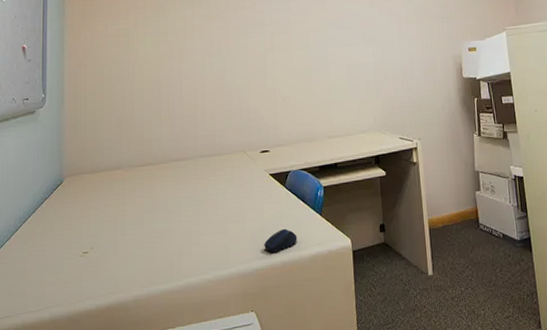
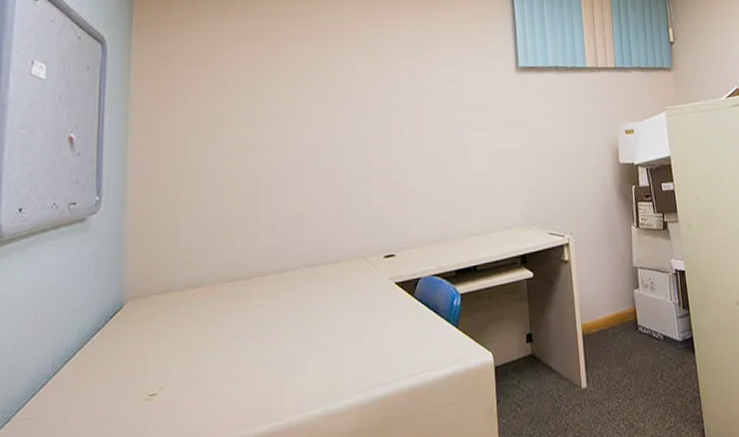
computer mouse: present [264,228,297,253] -> none [388,346,429,377]

